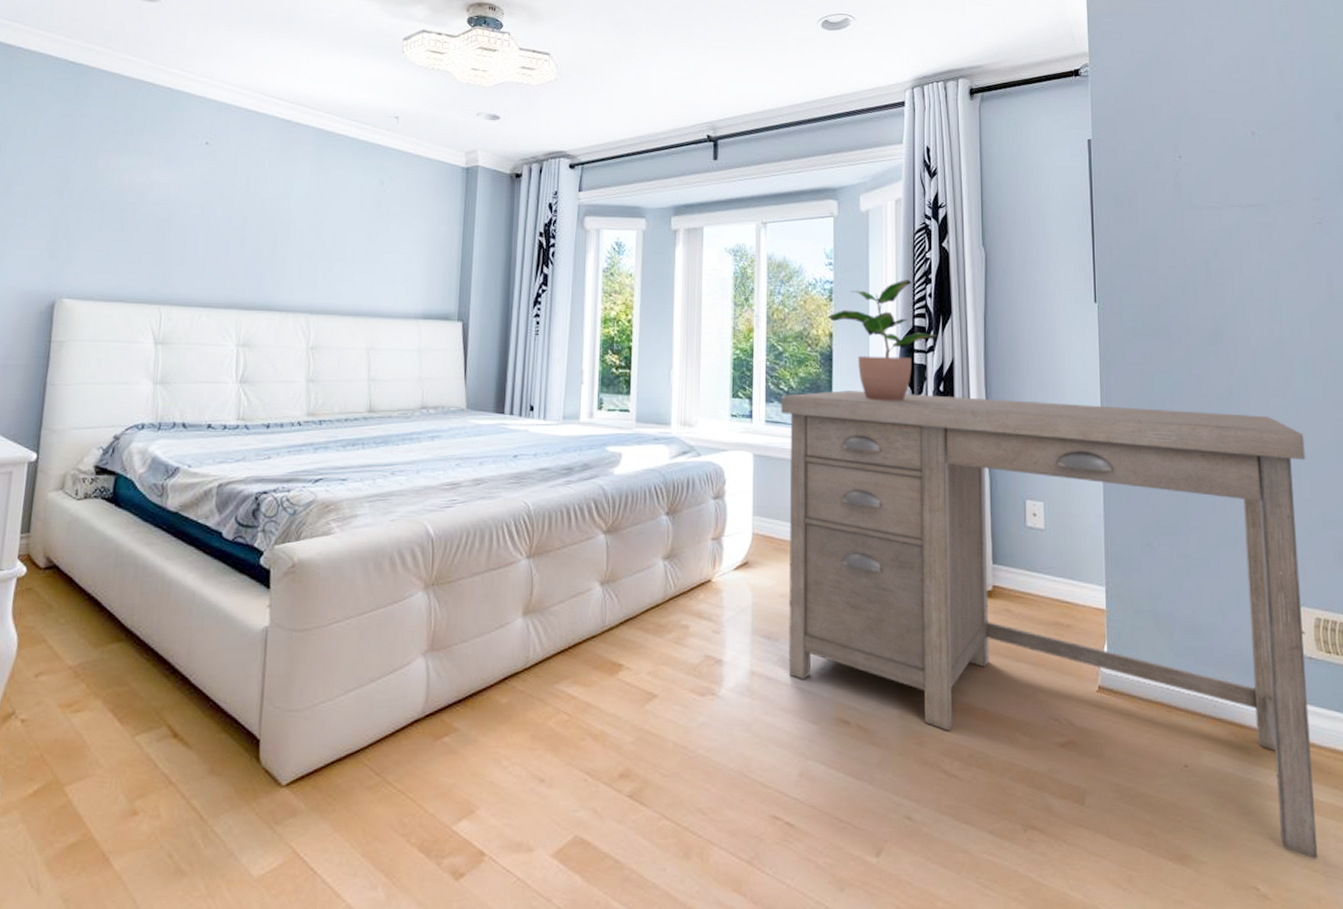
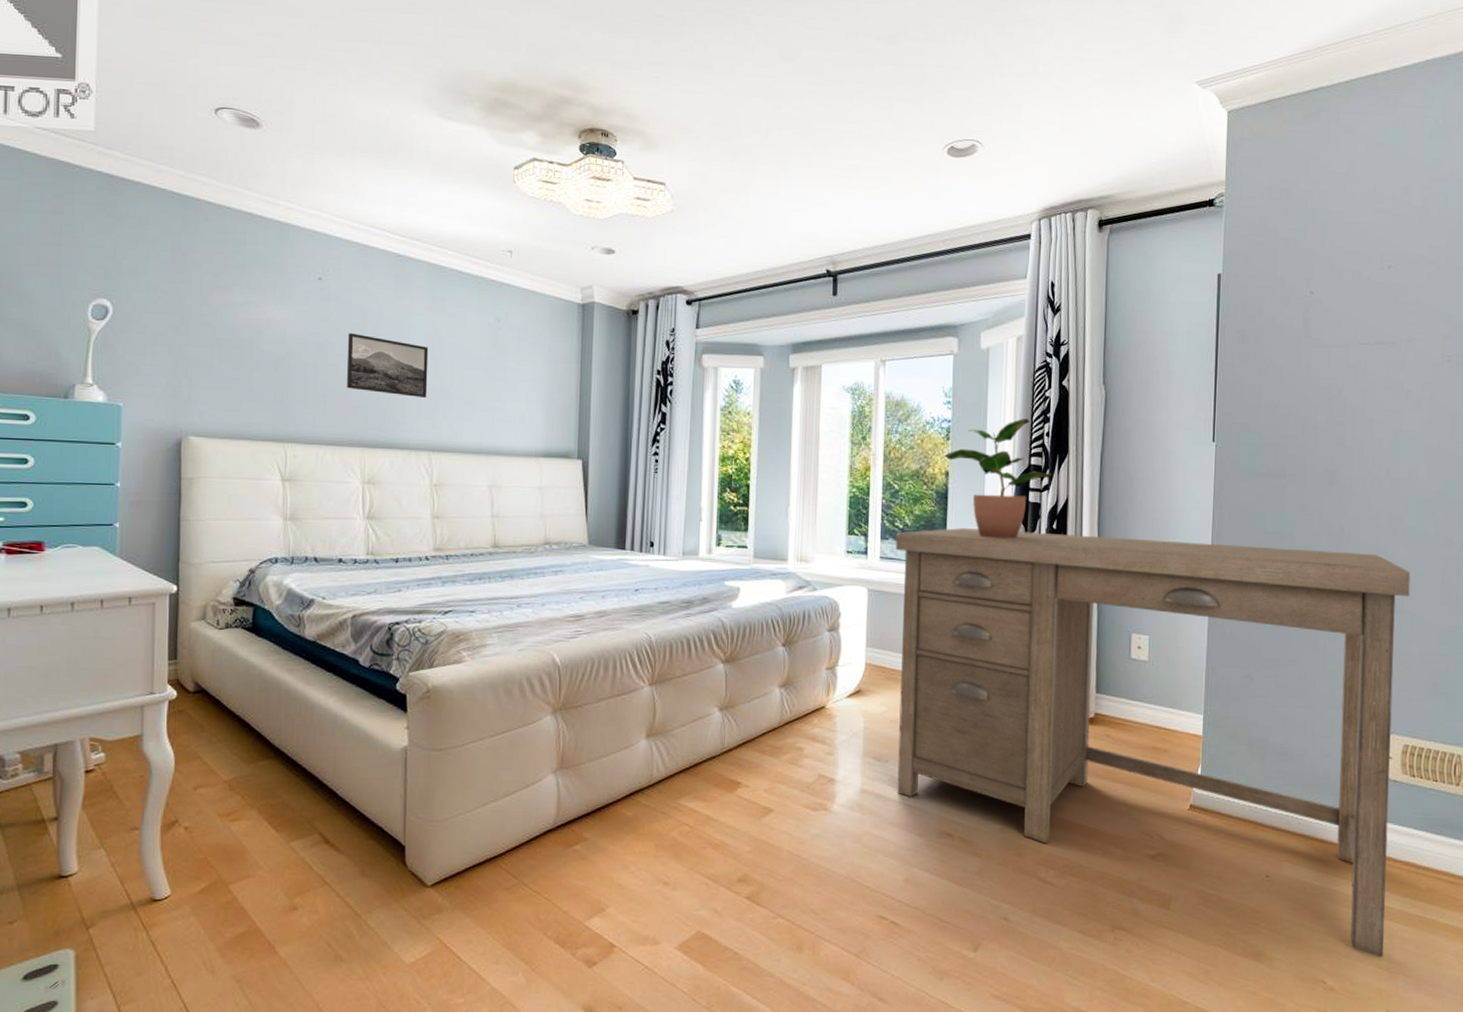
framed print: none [226,196,312,261] -> present [346,333,429,399]

